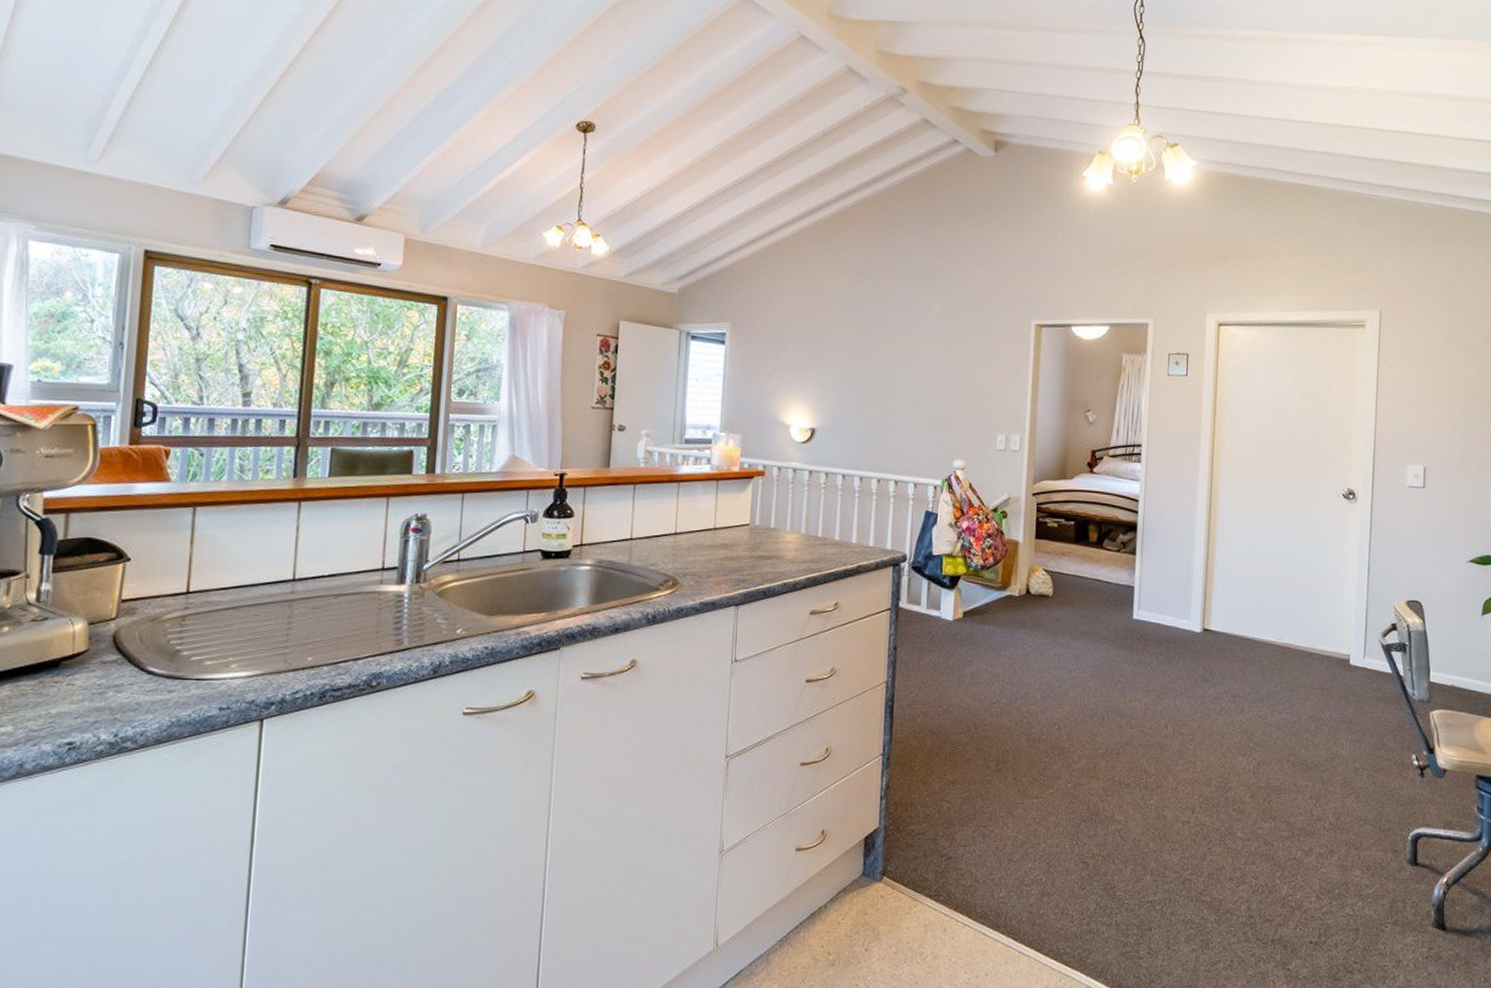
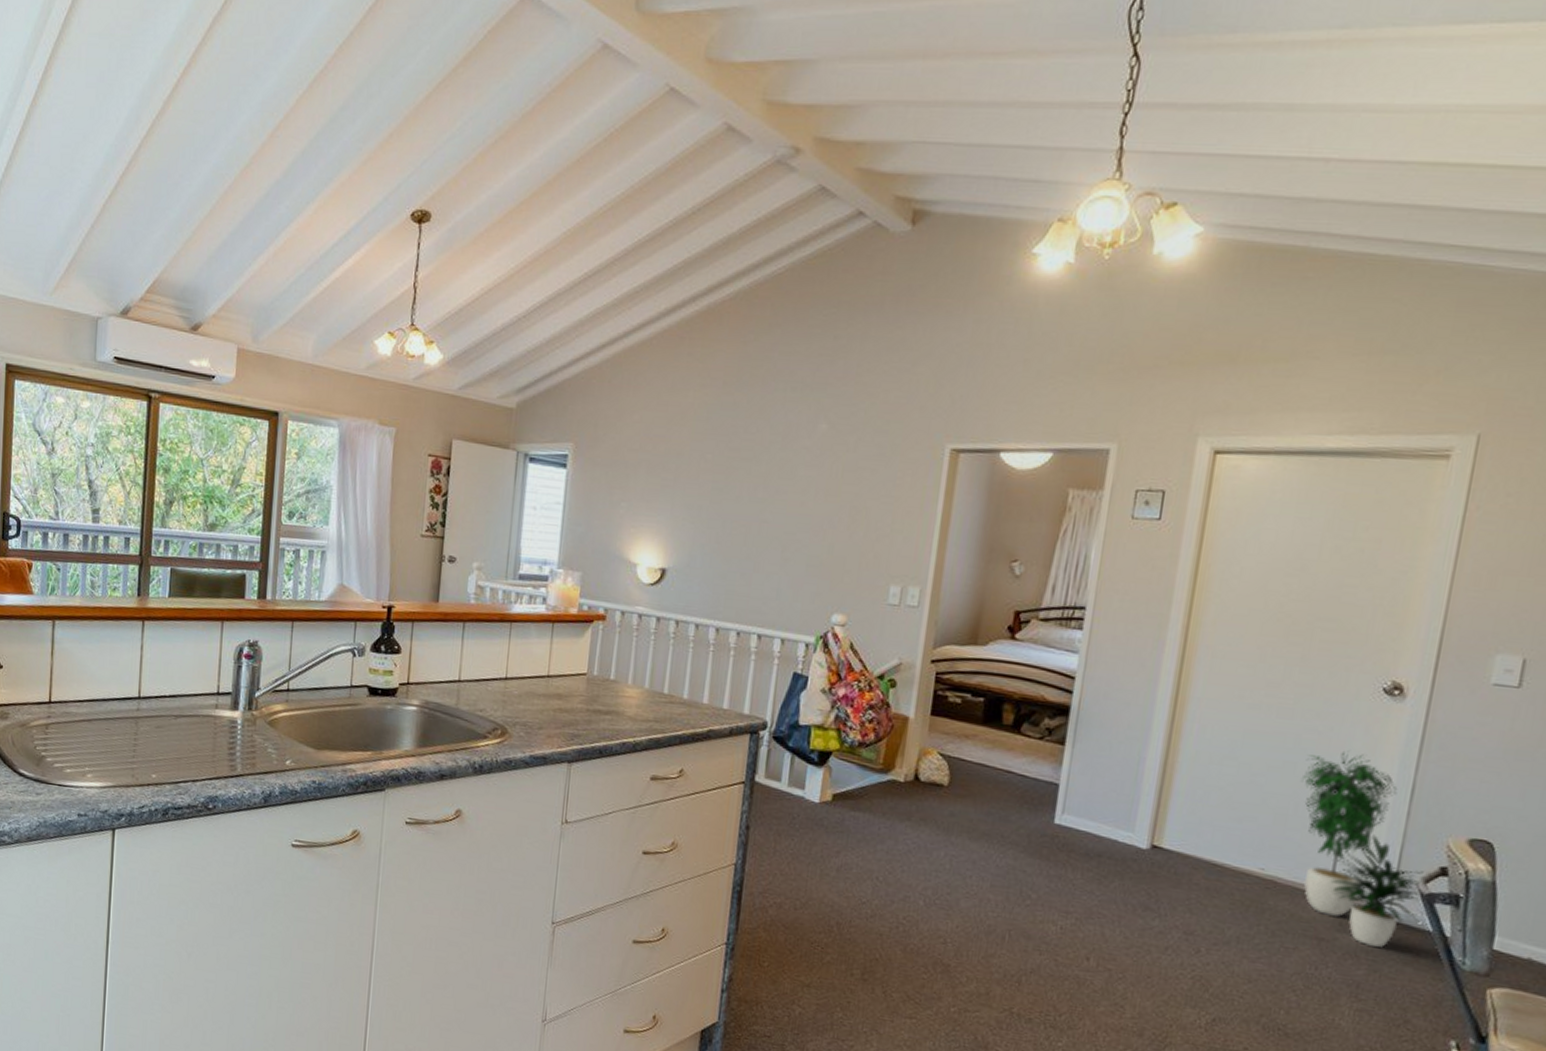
potted plant: none [1299,542,1384,690] -> present [1302,751,1424,947]

